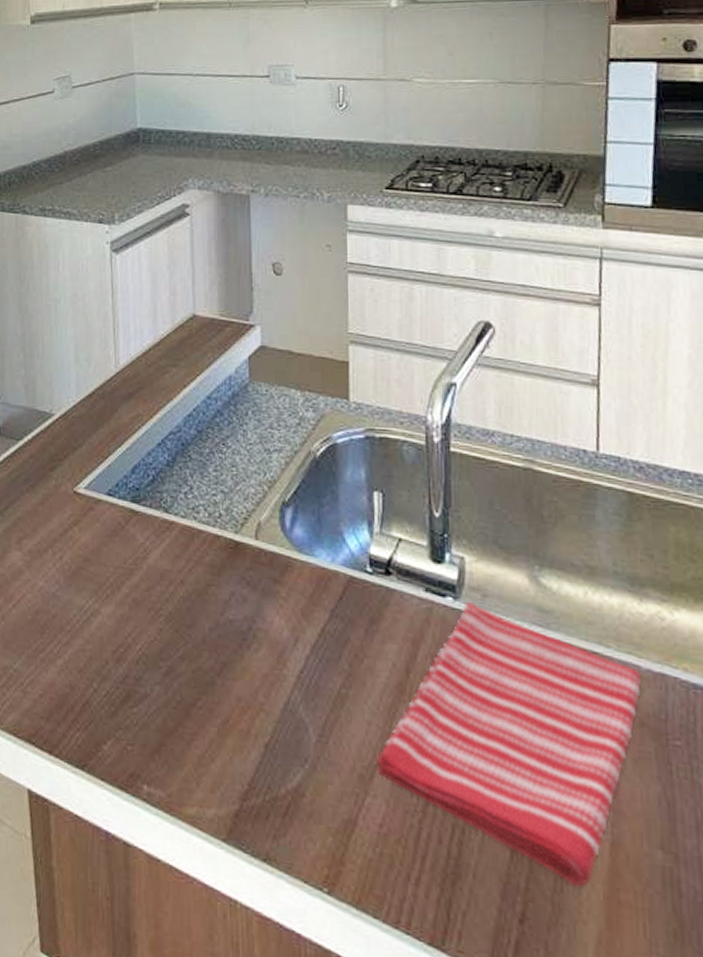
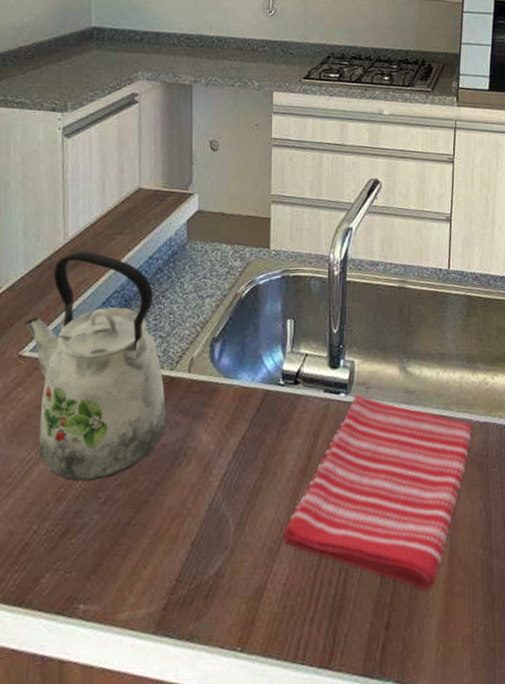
kettle: none [78,382,232,647] -> present [24,251,167,482]

